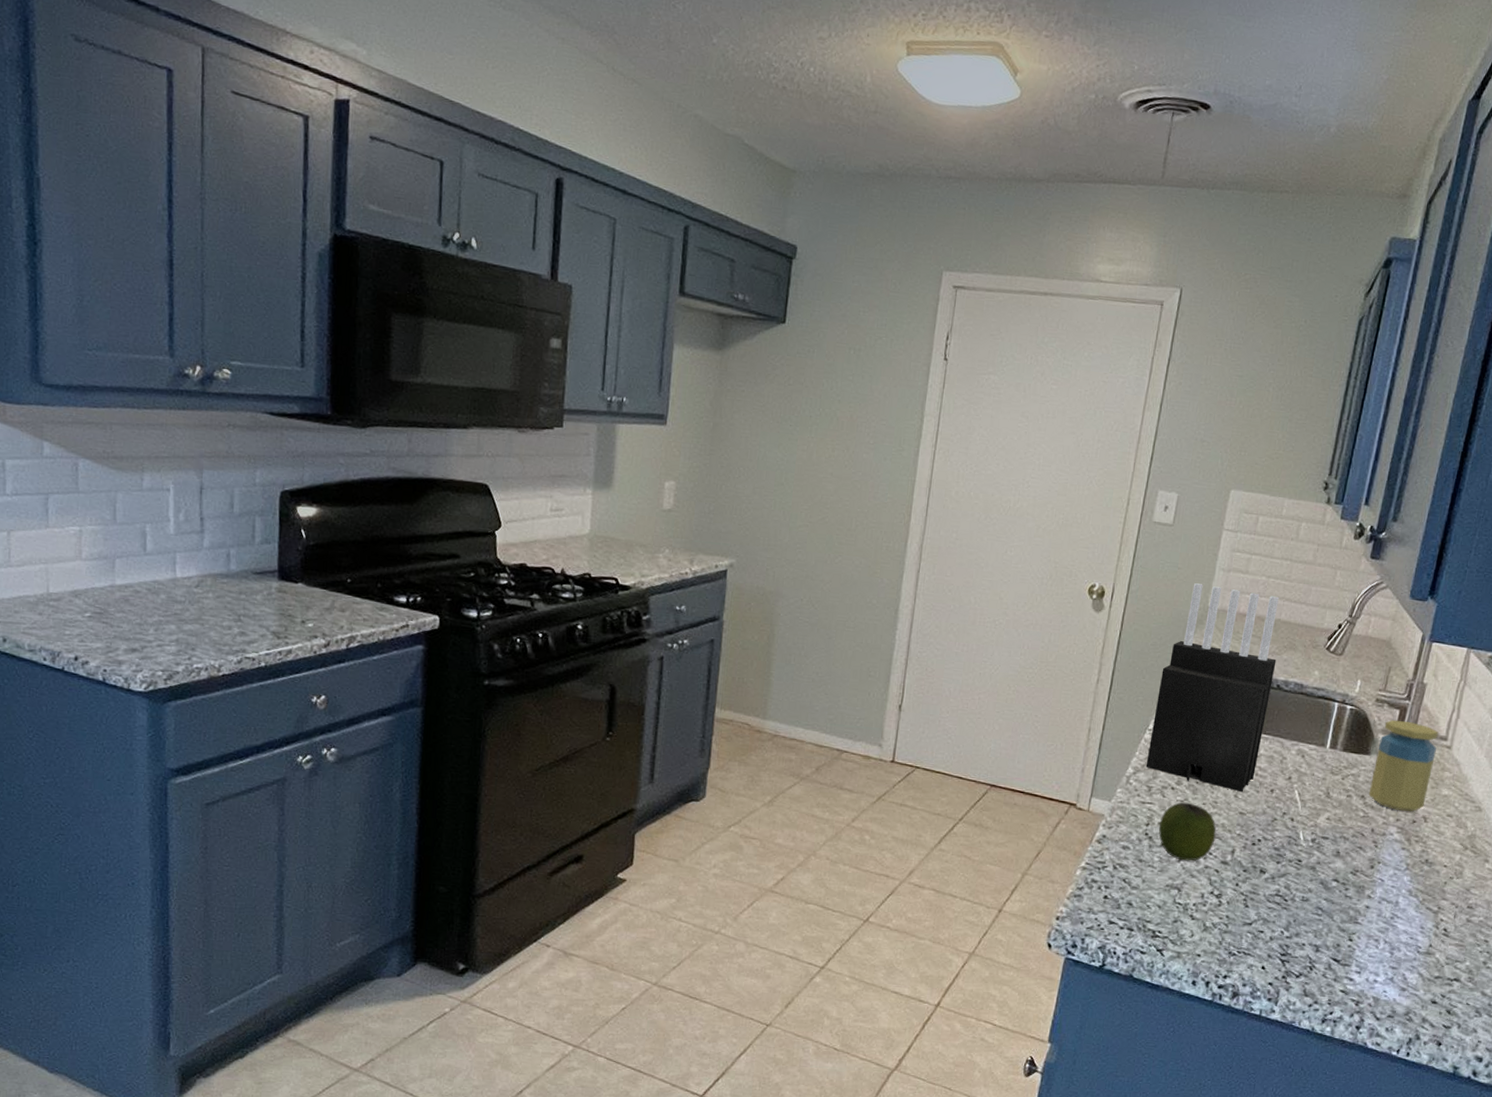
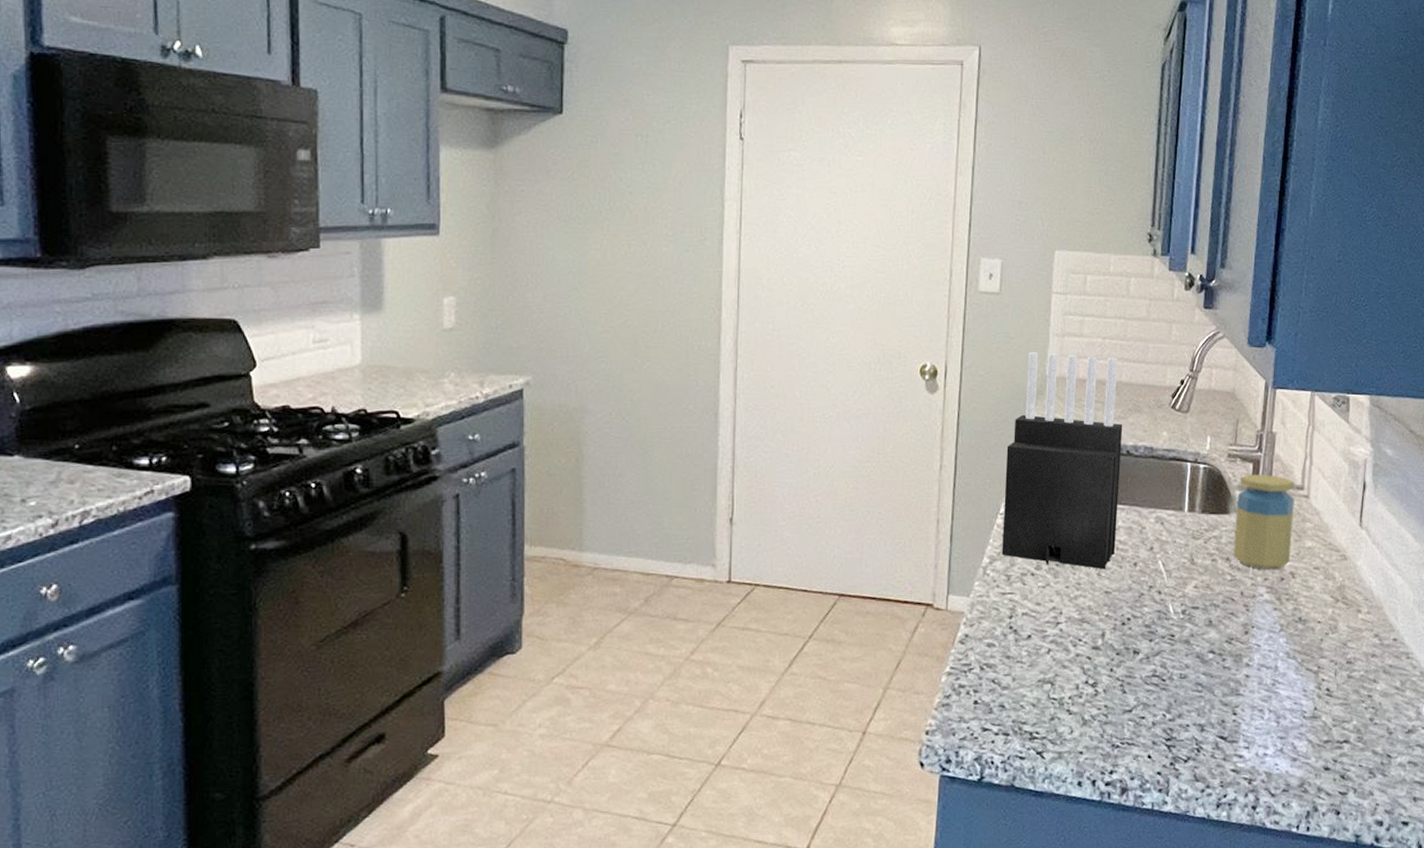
apple: present [1158,802,1216,861] -> none [1023,587,1083,651]

